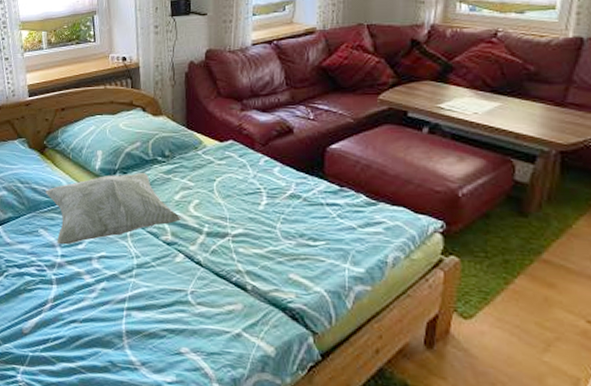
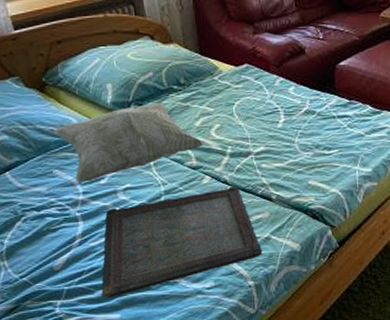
serving tray: none [62,268,231,374] -> present [101,186,262,298]

